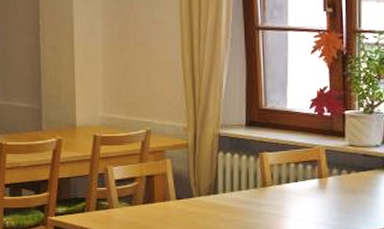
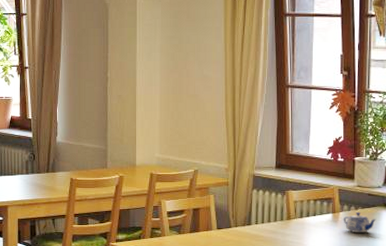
teapot: none [332,177,374,201] -> present [343,212,376,232]

